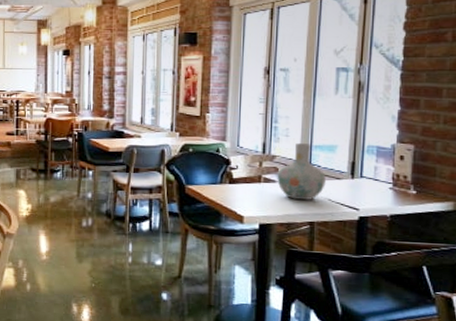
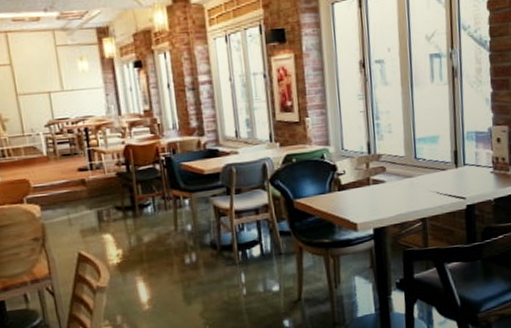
vase: present [277,143,326,201] -> none [385,137,432,198]

